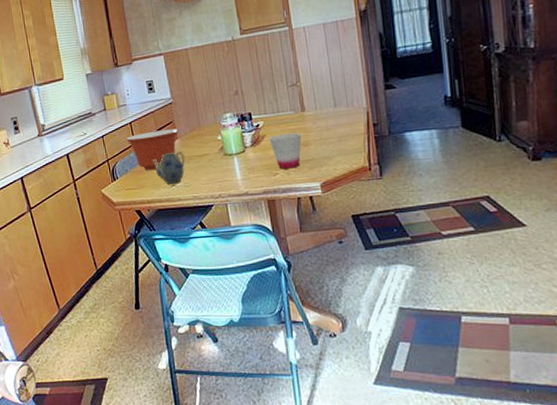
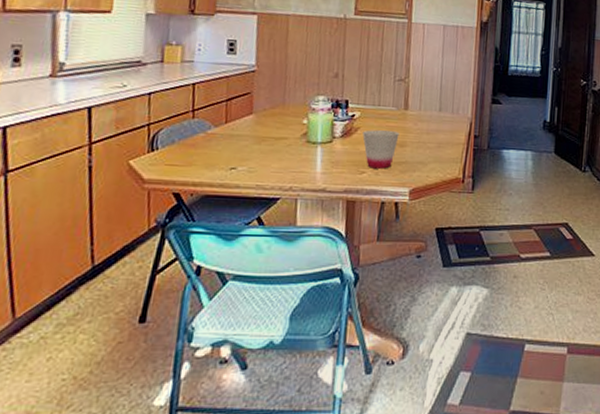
mixing bowl: present [126,128,178,171] -> none [182,99,256,147]
teapot: present [152,152,185,184] -> none [212,127,256,167]

